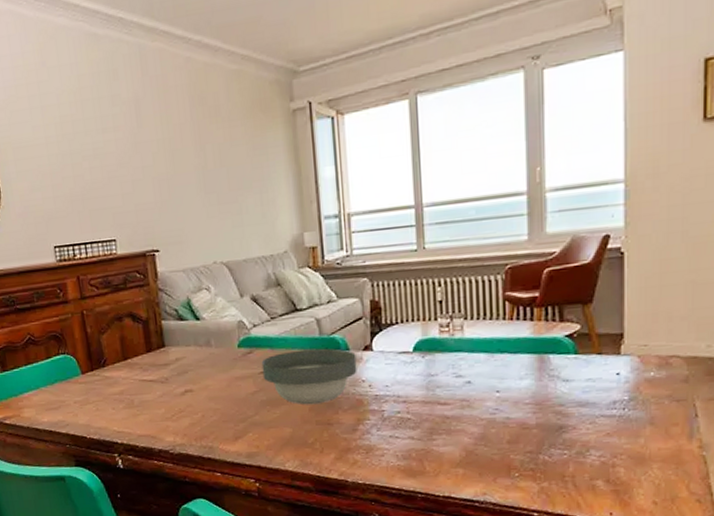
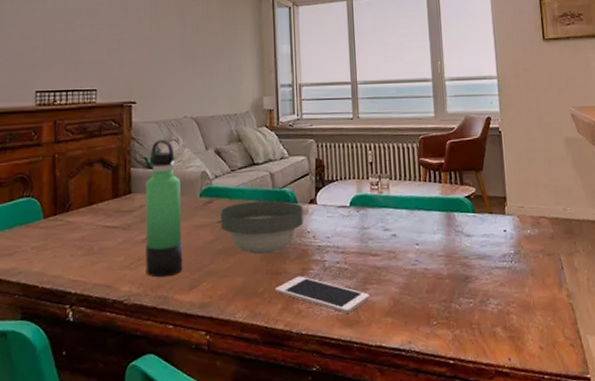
thermos bottle: none [178,288,226,429] -> present [145,139,183,278]
cell phone: none [327,426,437,464] -> present [275,276,369,313]

